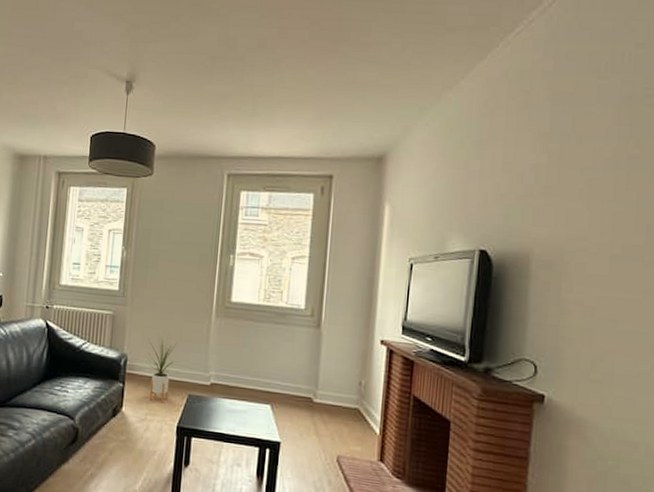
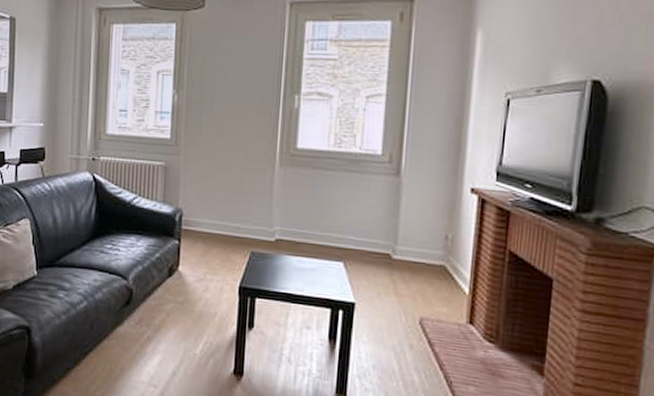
house plant: present [146,335,178,403] -> none [203,187,238,262]

